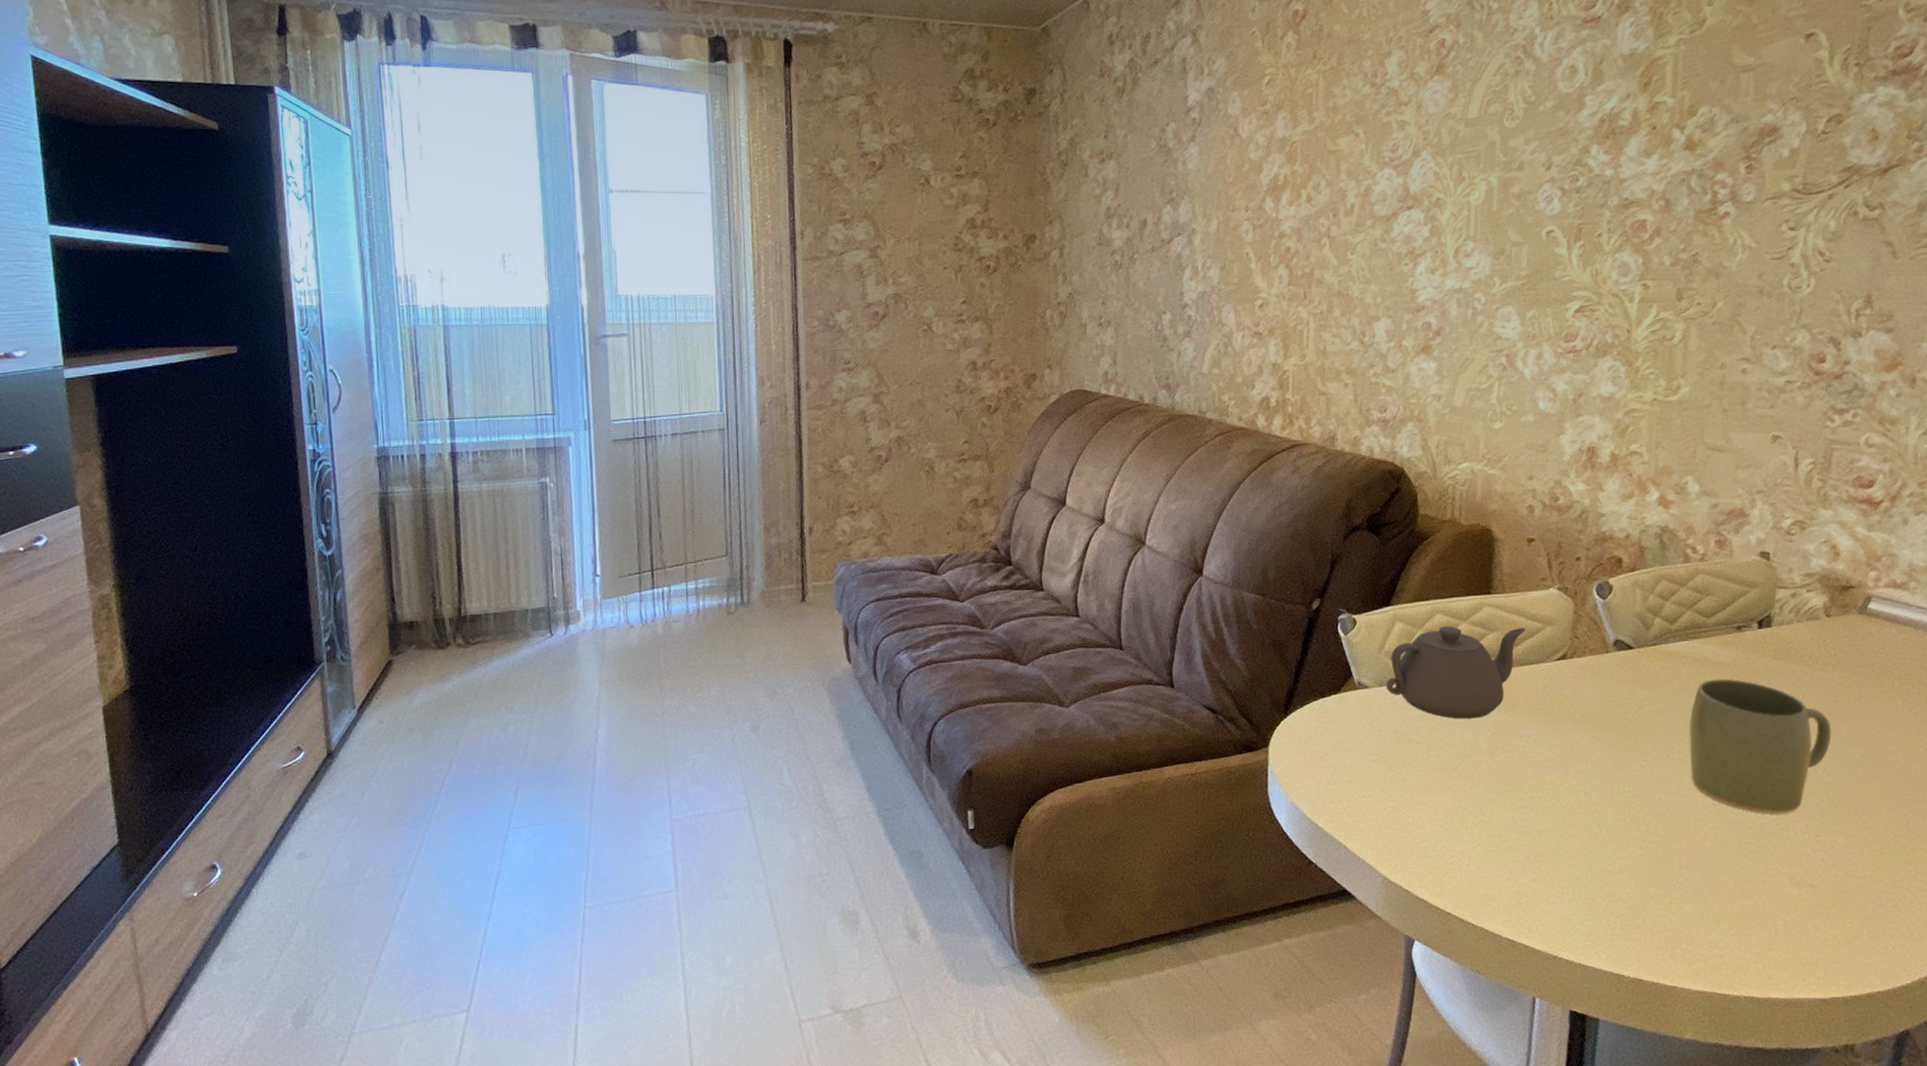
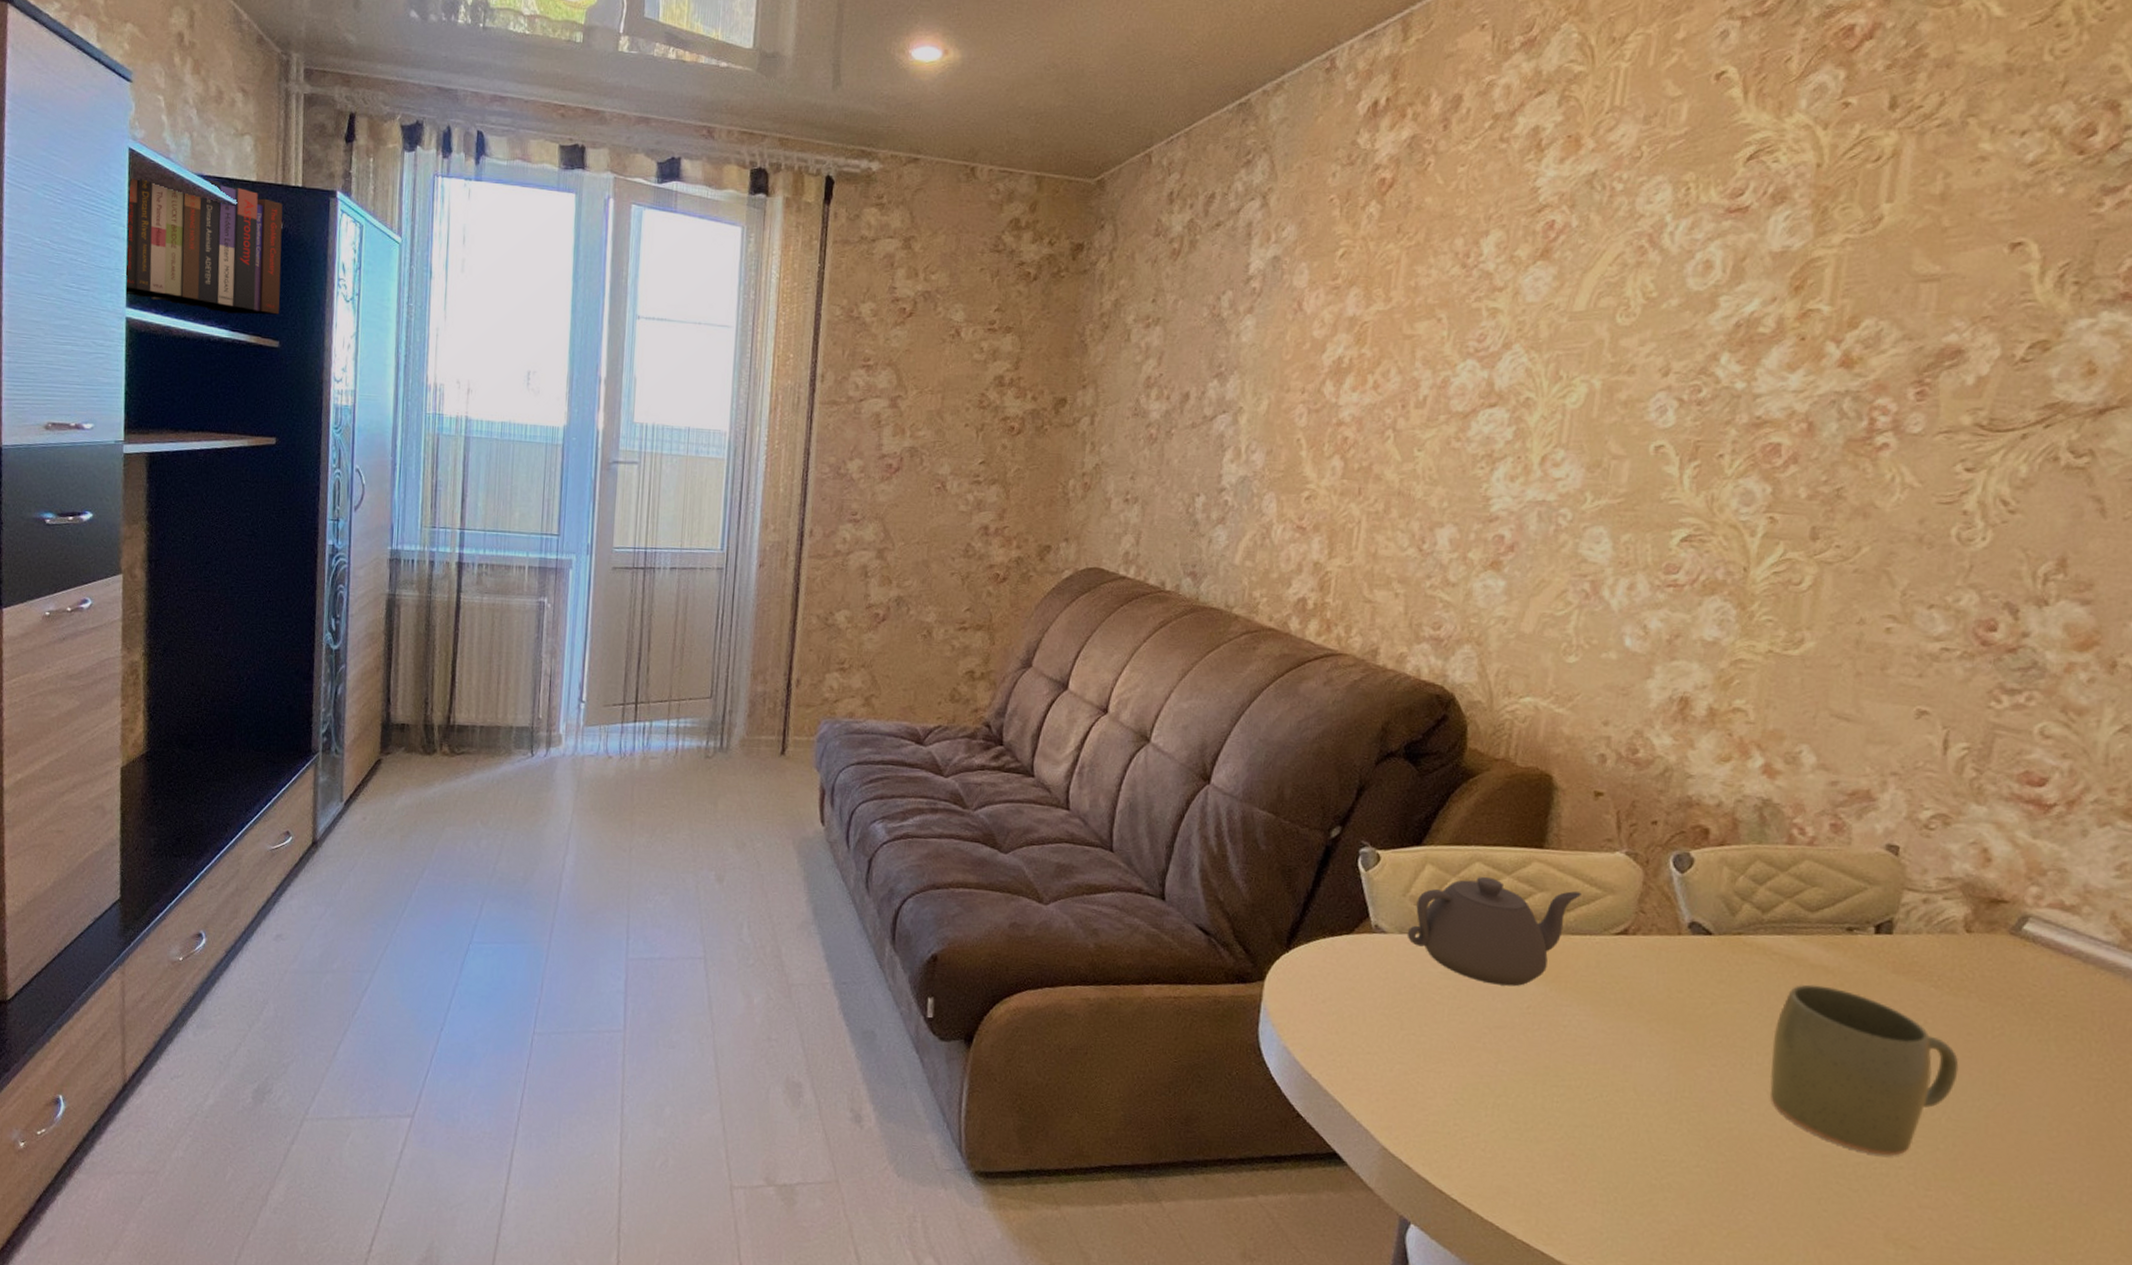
books: none [37,81,226,222] -> present [126,176,283,315]

